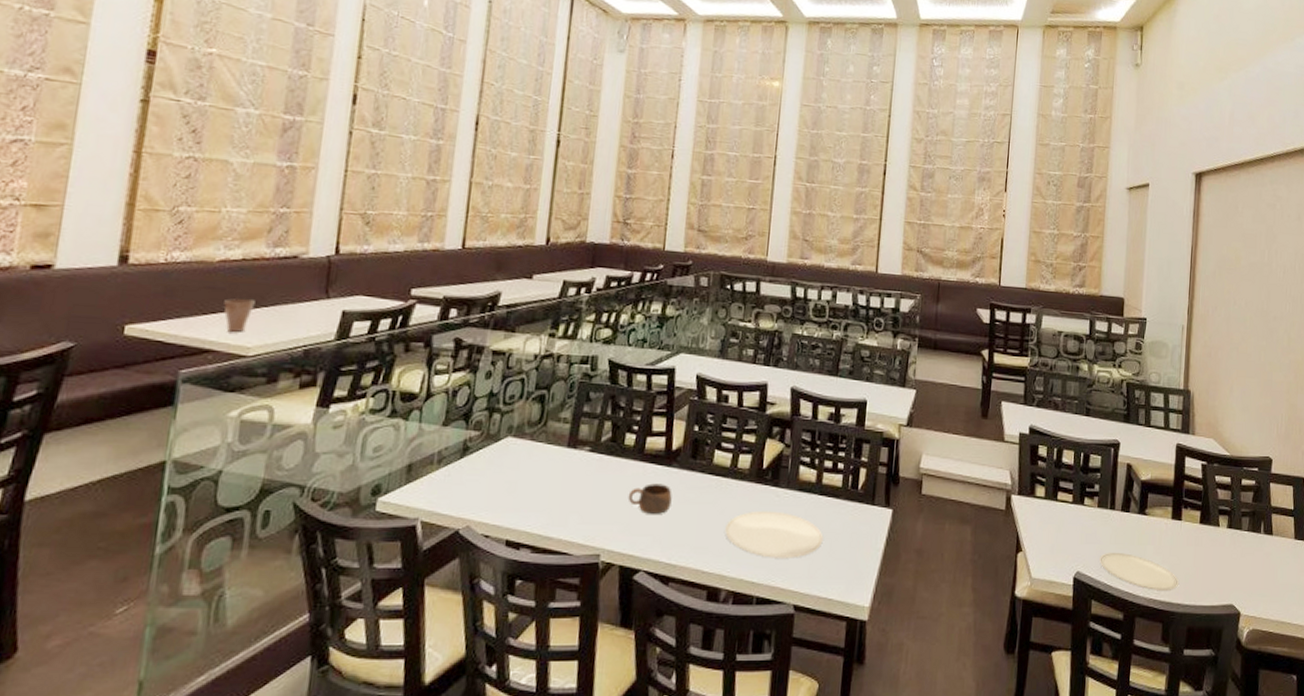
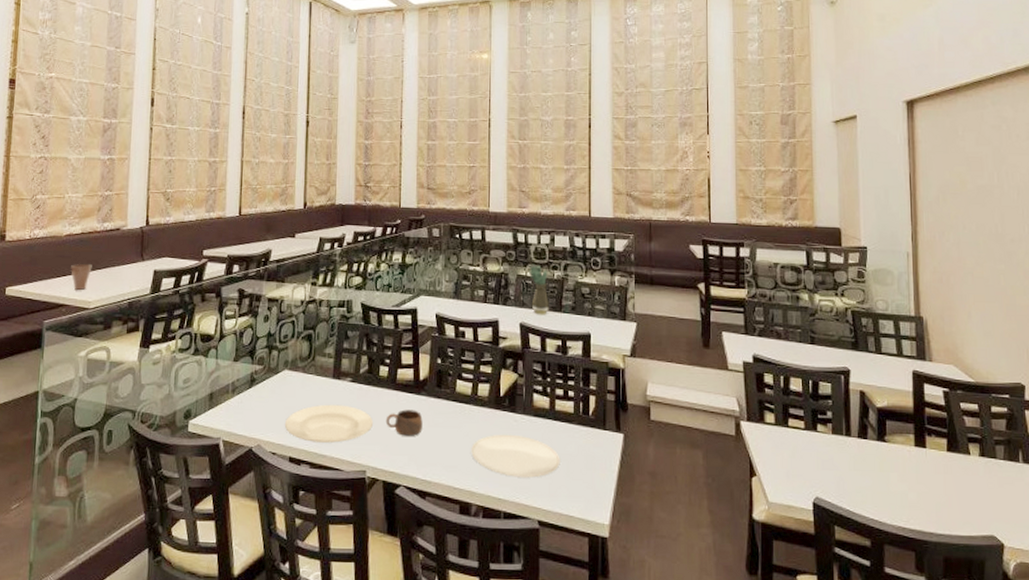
plate: none [502,477,614,523] -> present [284,404,374,443]
vase: none [805,320,827,380] -> present [529,262,549,315]
plate: present [1100,552,1180,590] -> none [839,478,930,519]

